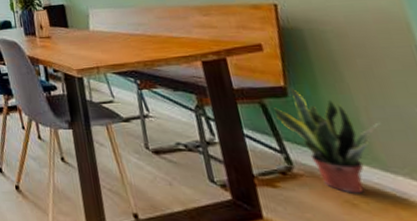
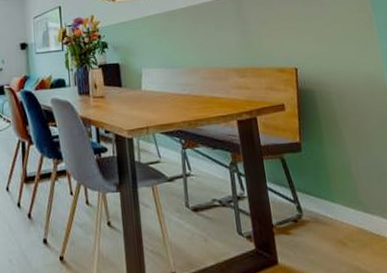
potted plant: present [273,88,381,194] -> none [290,143,365,234]

